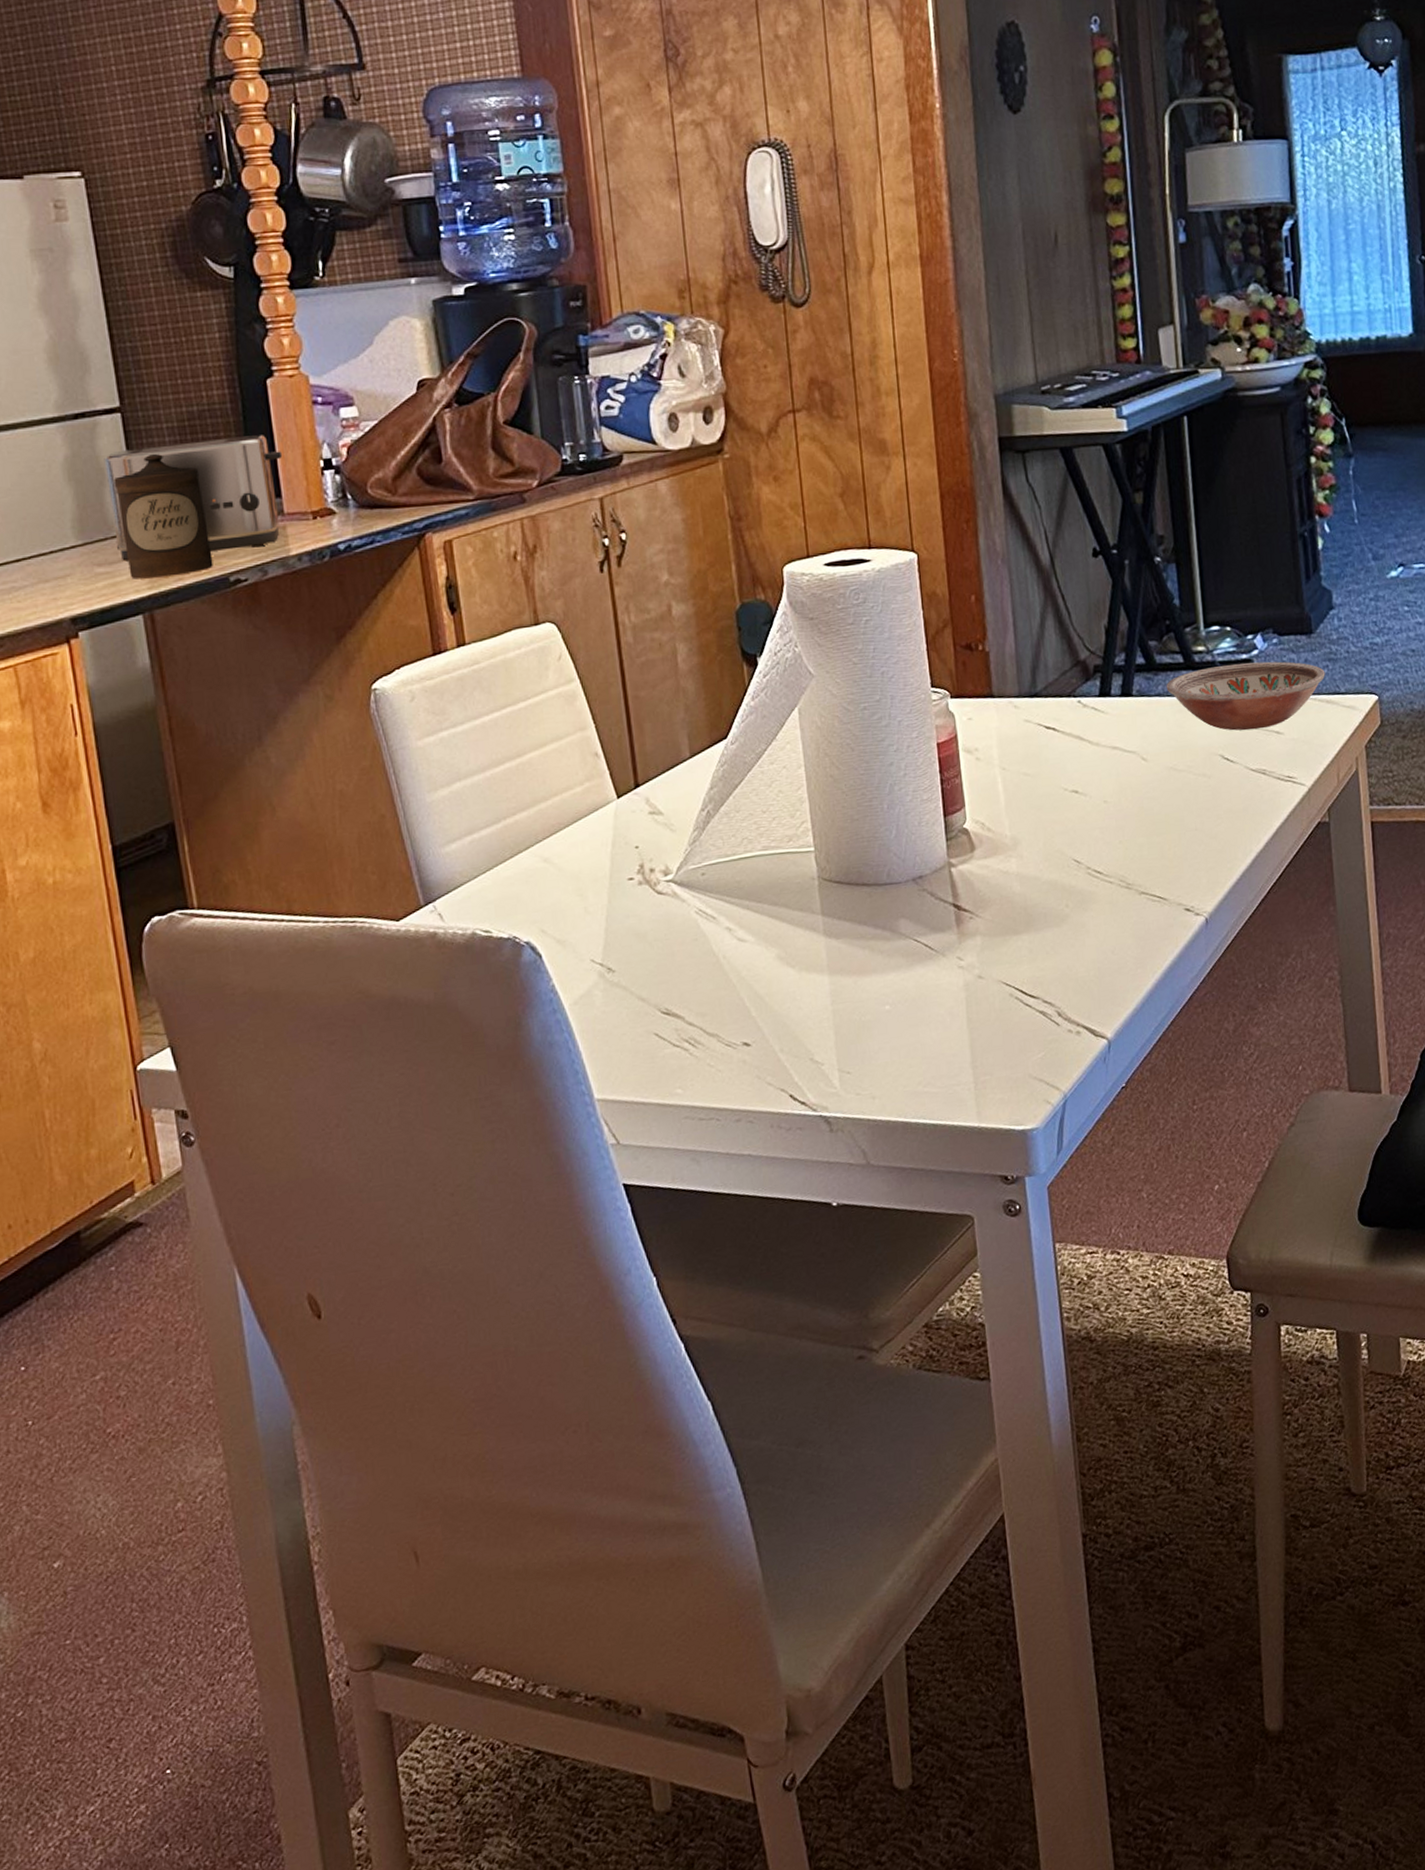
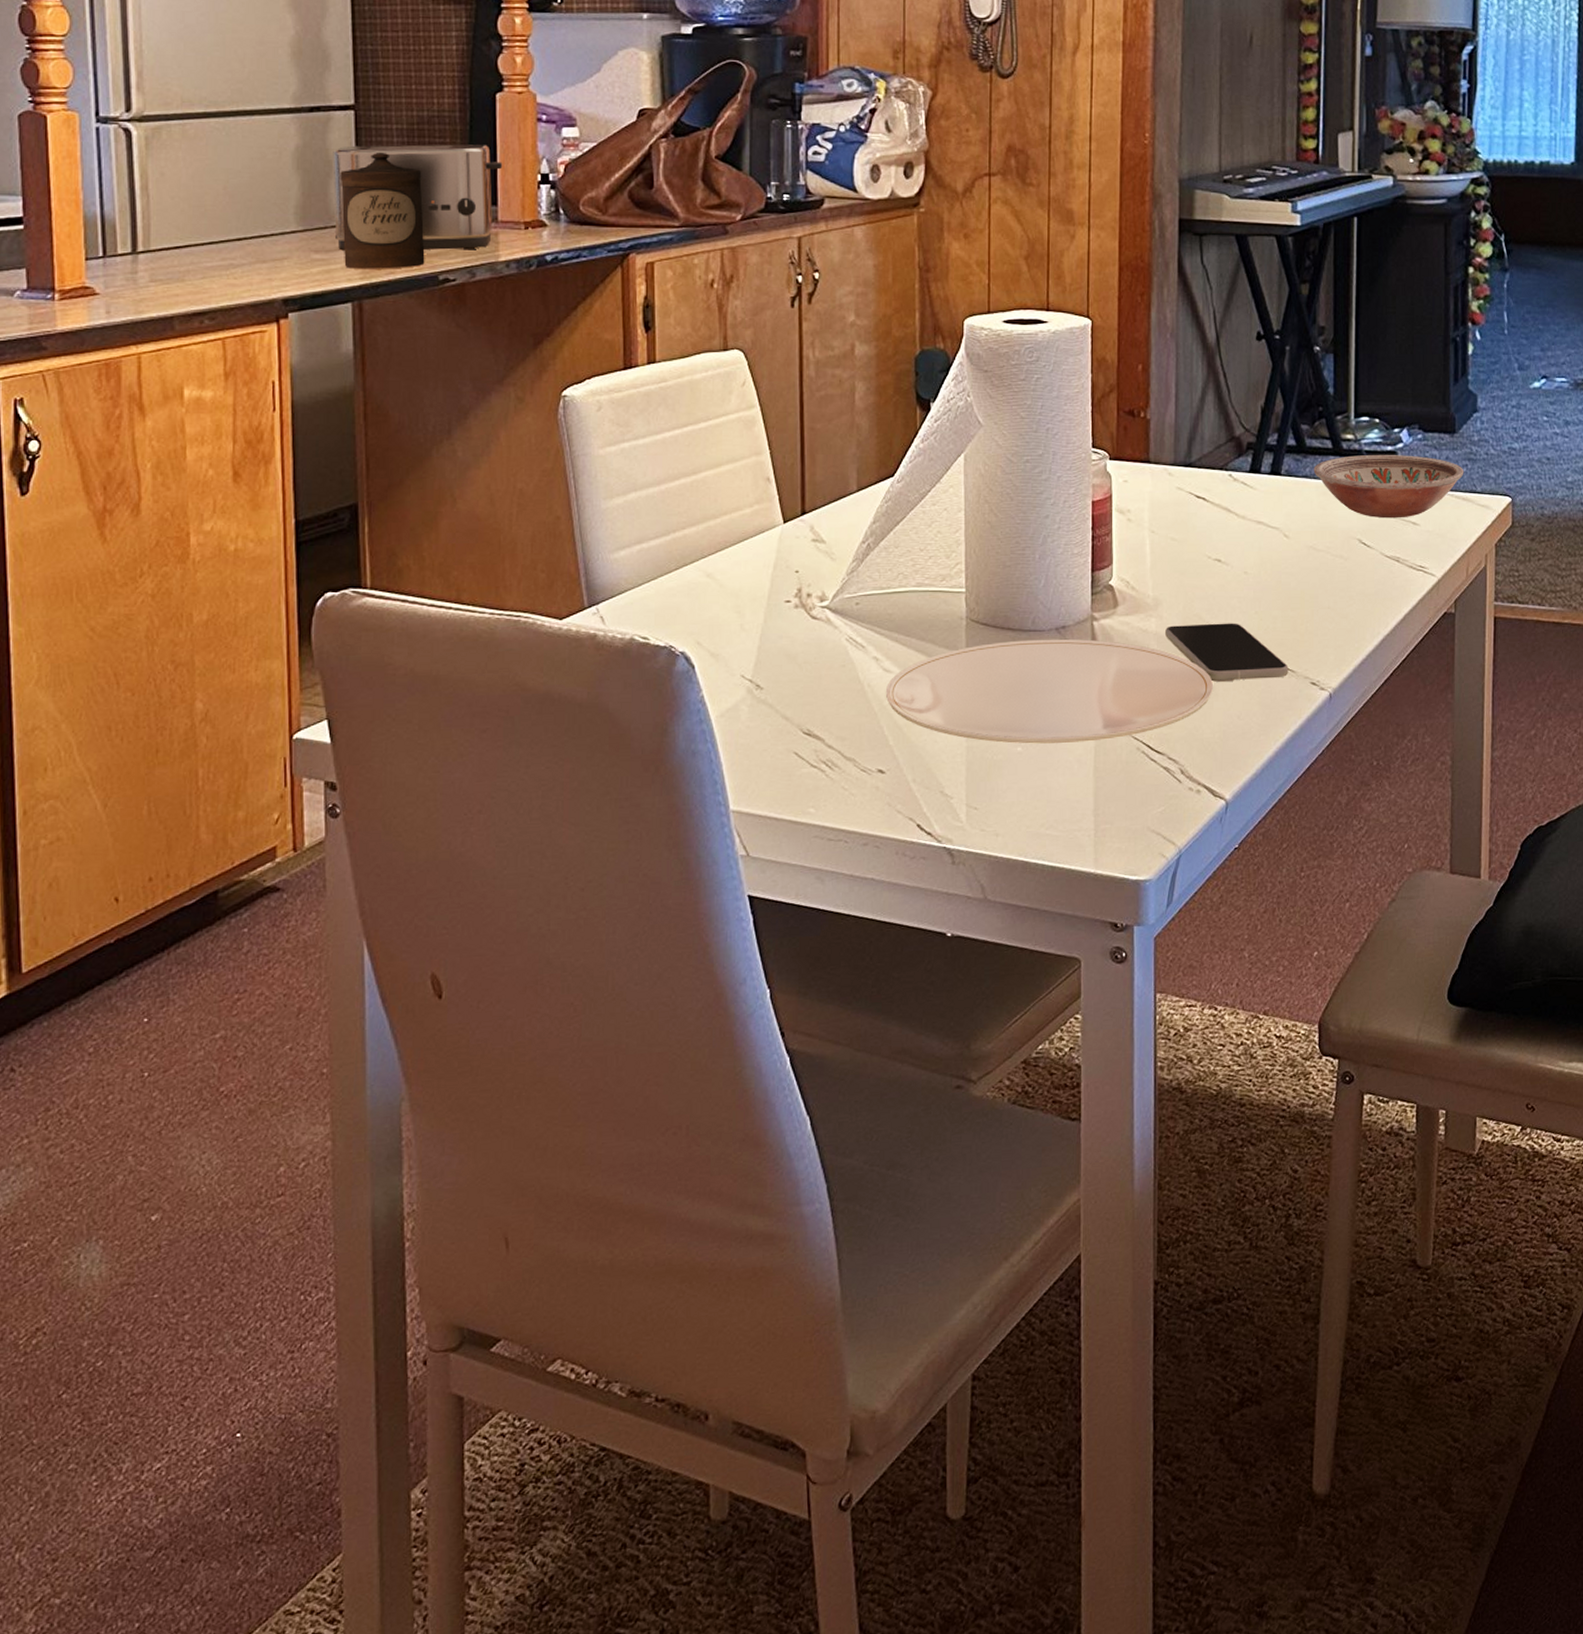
plate: none [742,886,1084,1003] -> present [885,638,1214,744]
mobile phone: none [1026,854,1160,918] -> present [1164,623,1289,682]

